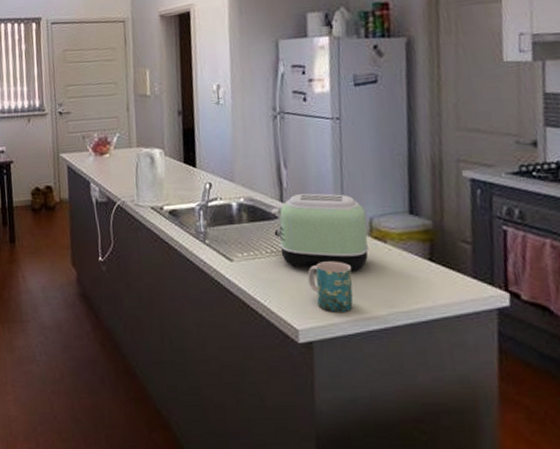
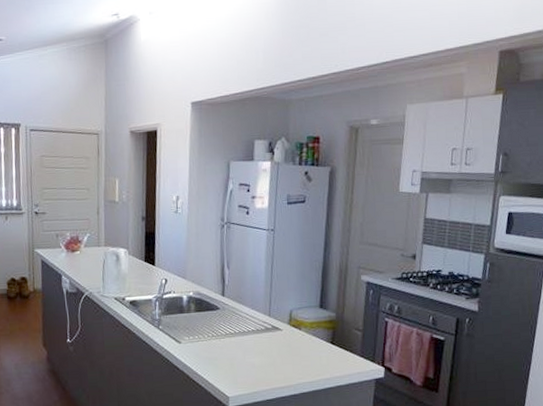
toaster: present [271,193,370,272] -> none [214,290,288,352]
mug: present [307,261,354,313] -> none [239,343,273,383]

